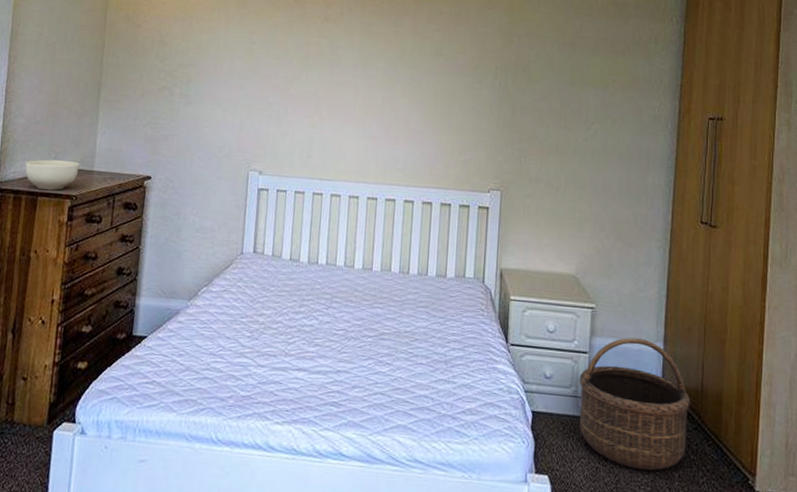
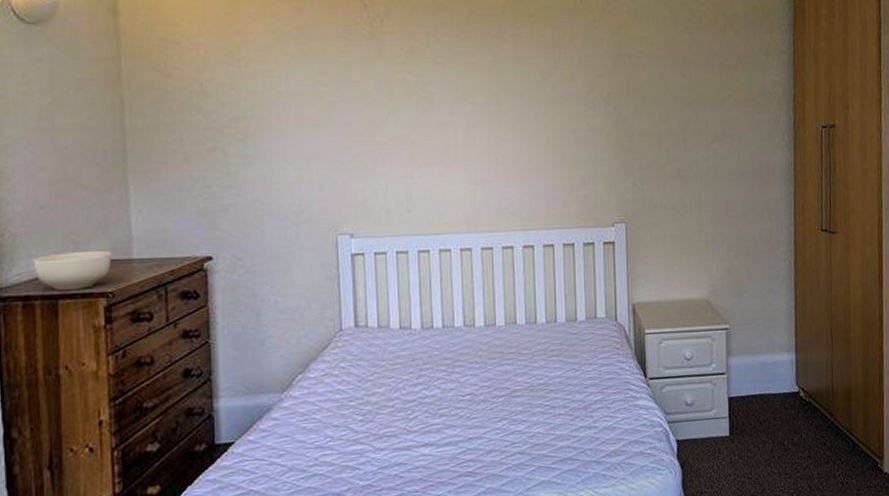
basket: present [579,337,690,471] -> none [719,351,823,476]

